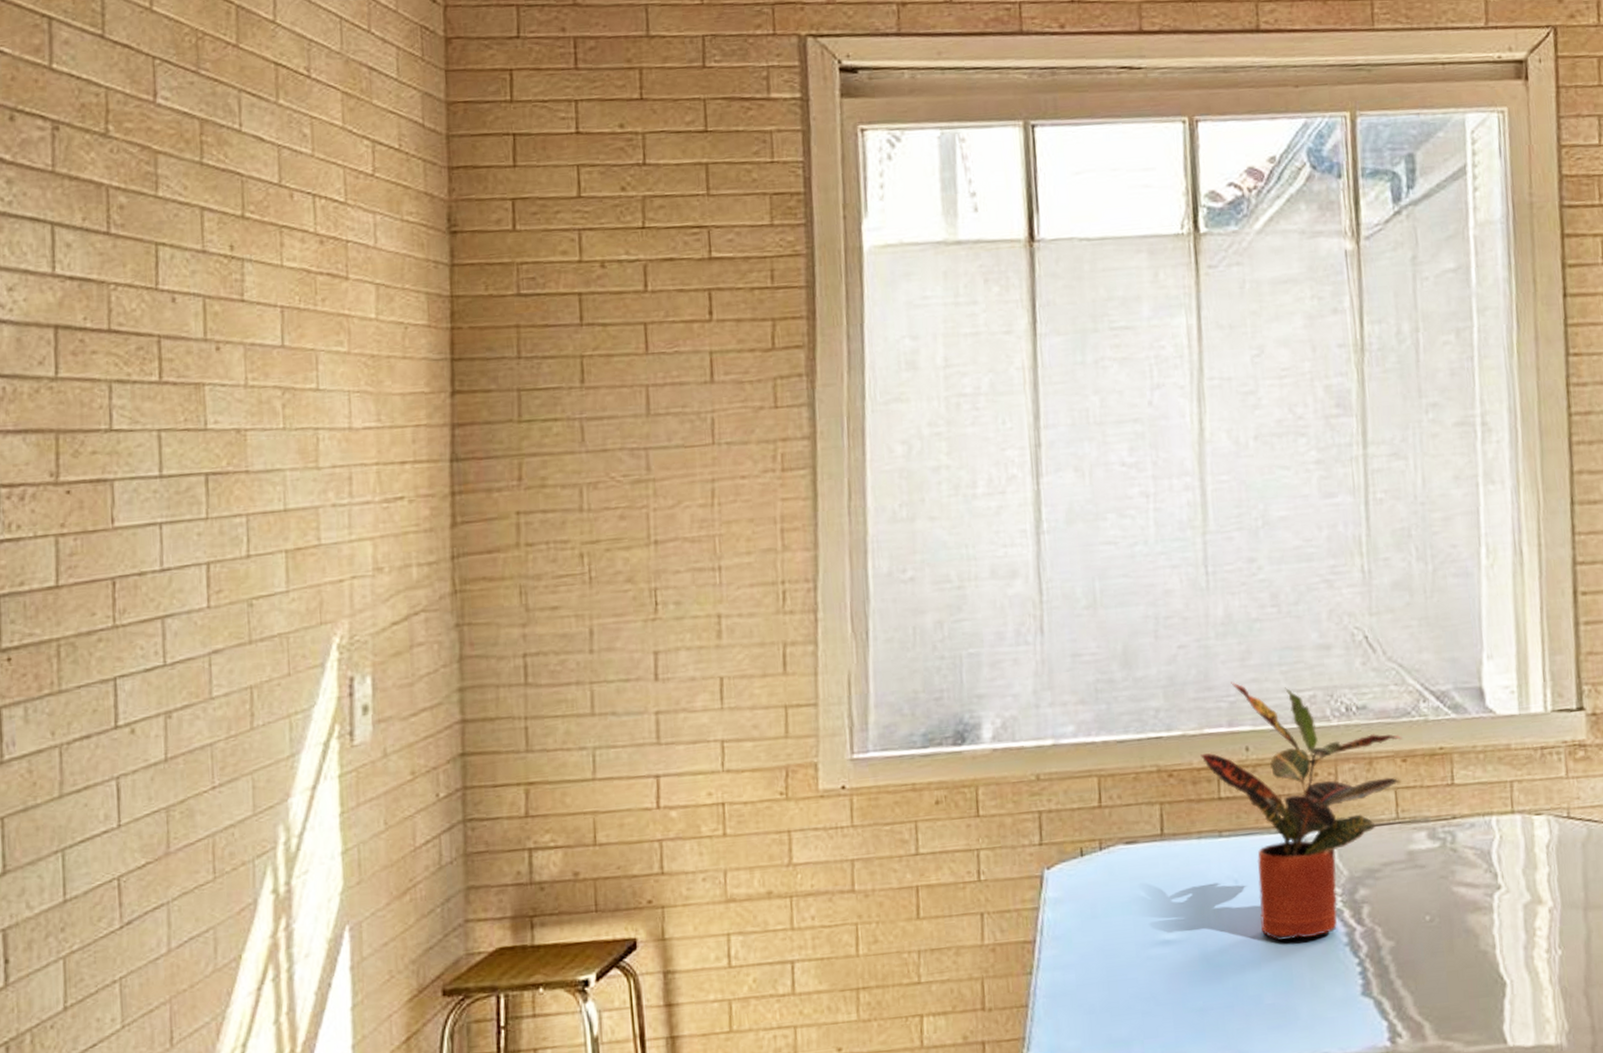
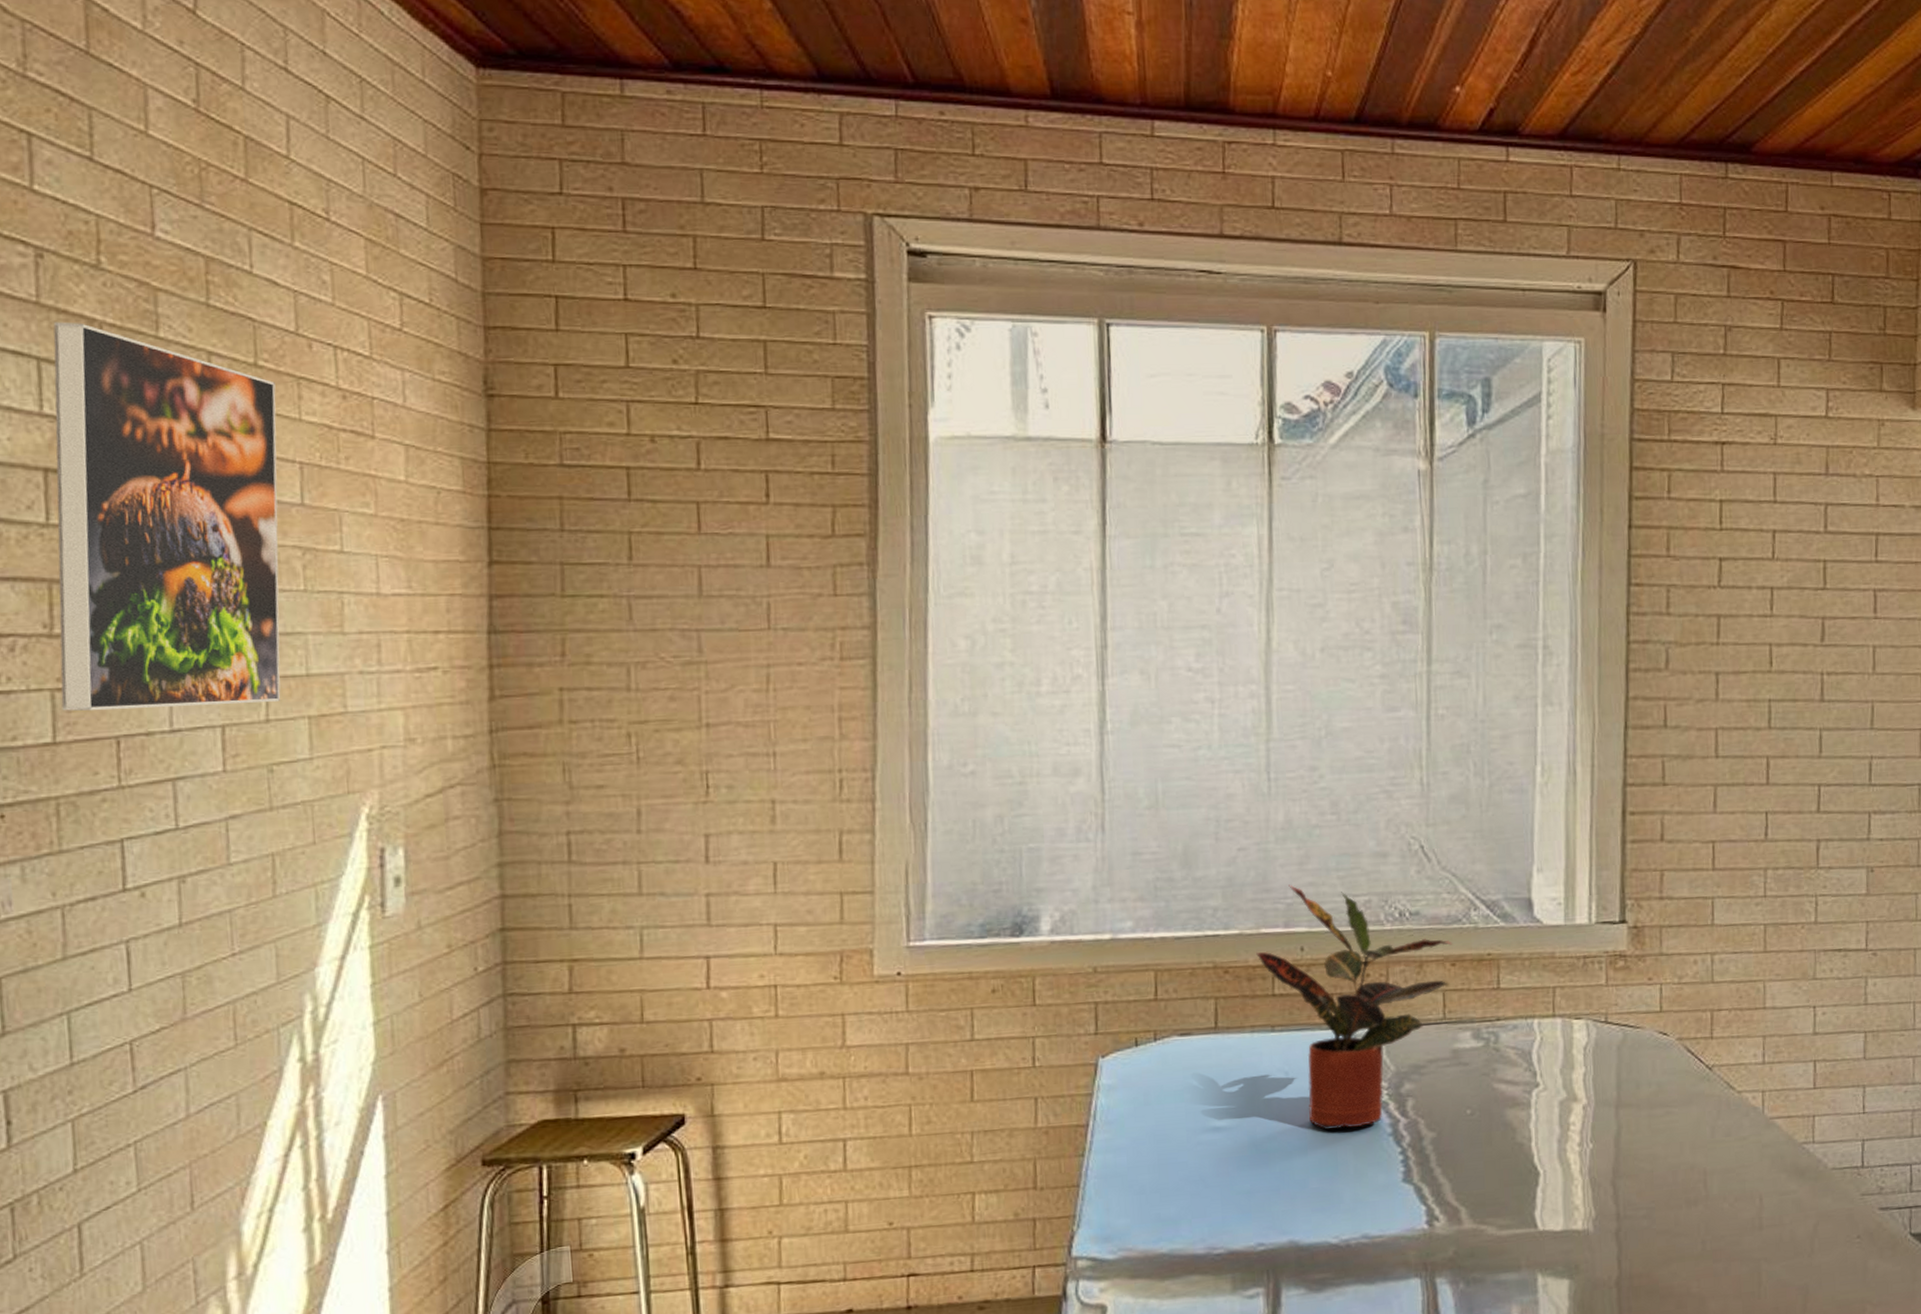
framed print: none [64,187,261,555] -> present [53,321,281,712]

